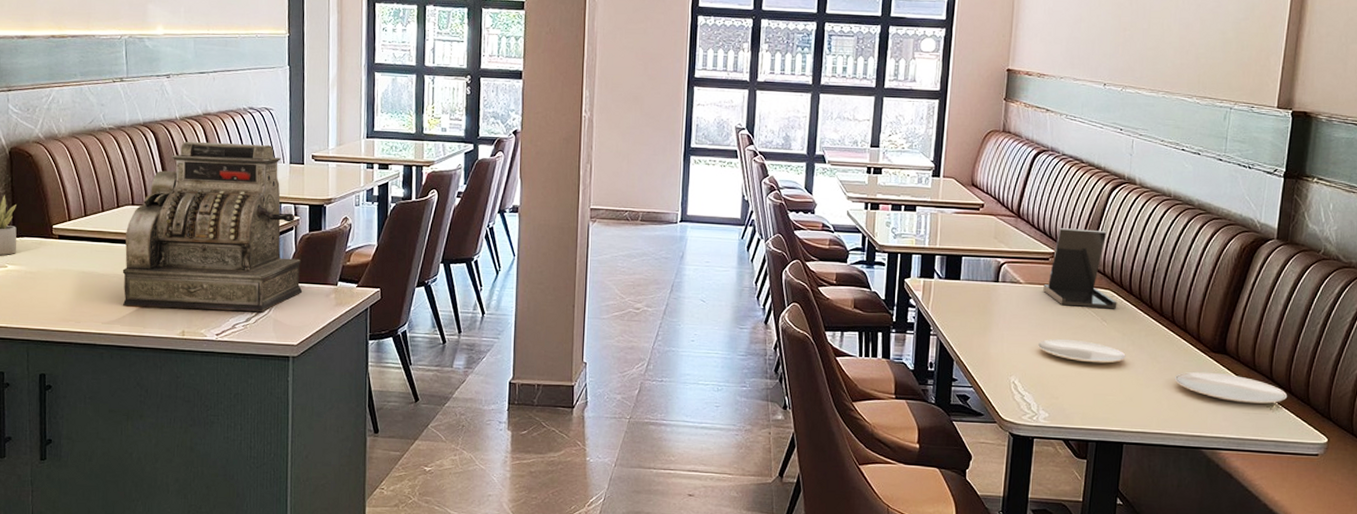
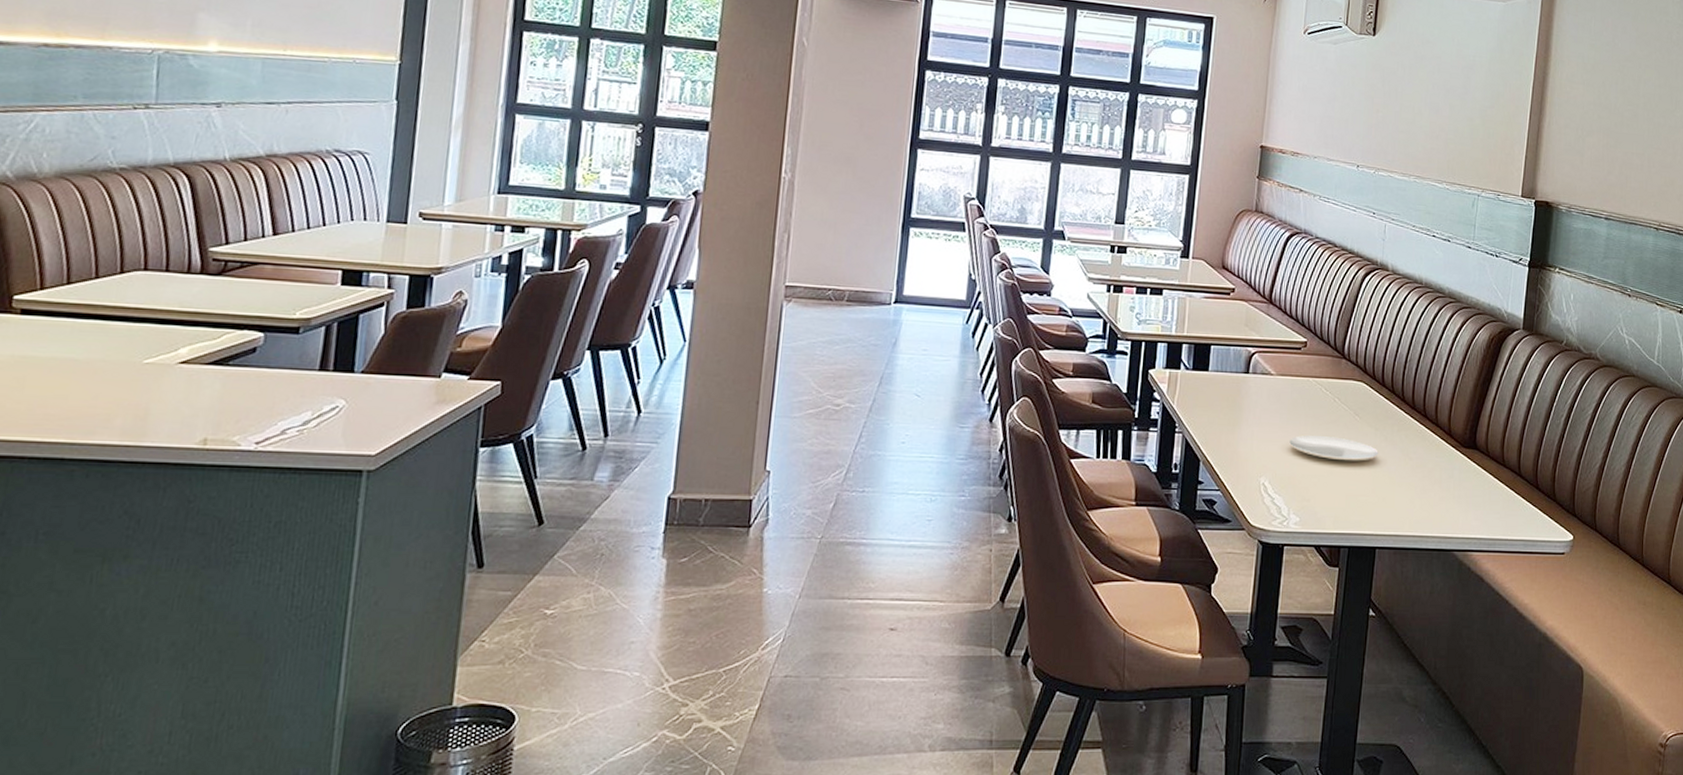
cash register: present [122,141,303,312] -> none [112,189,392,413]
tablet stand: present [1043,228,1117,309] -> none [1295,315,1370,403]
plate: present [1174,371,1288,404] -> none [1426,468,1535,501]

